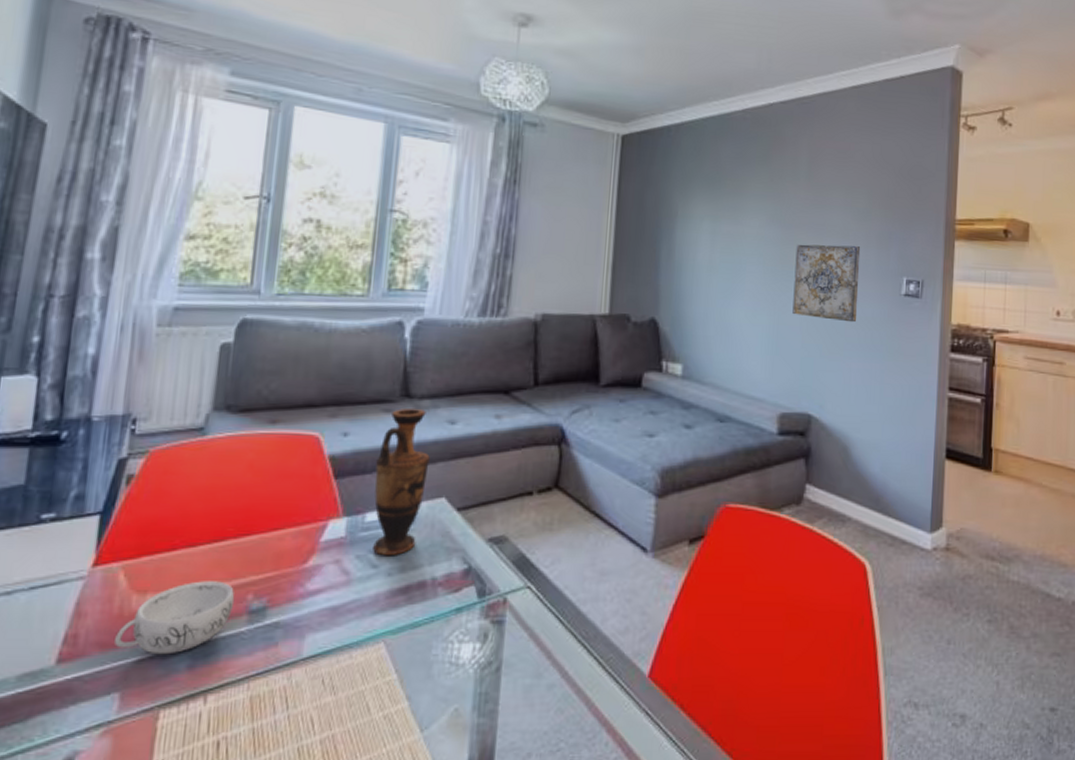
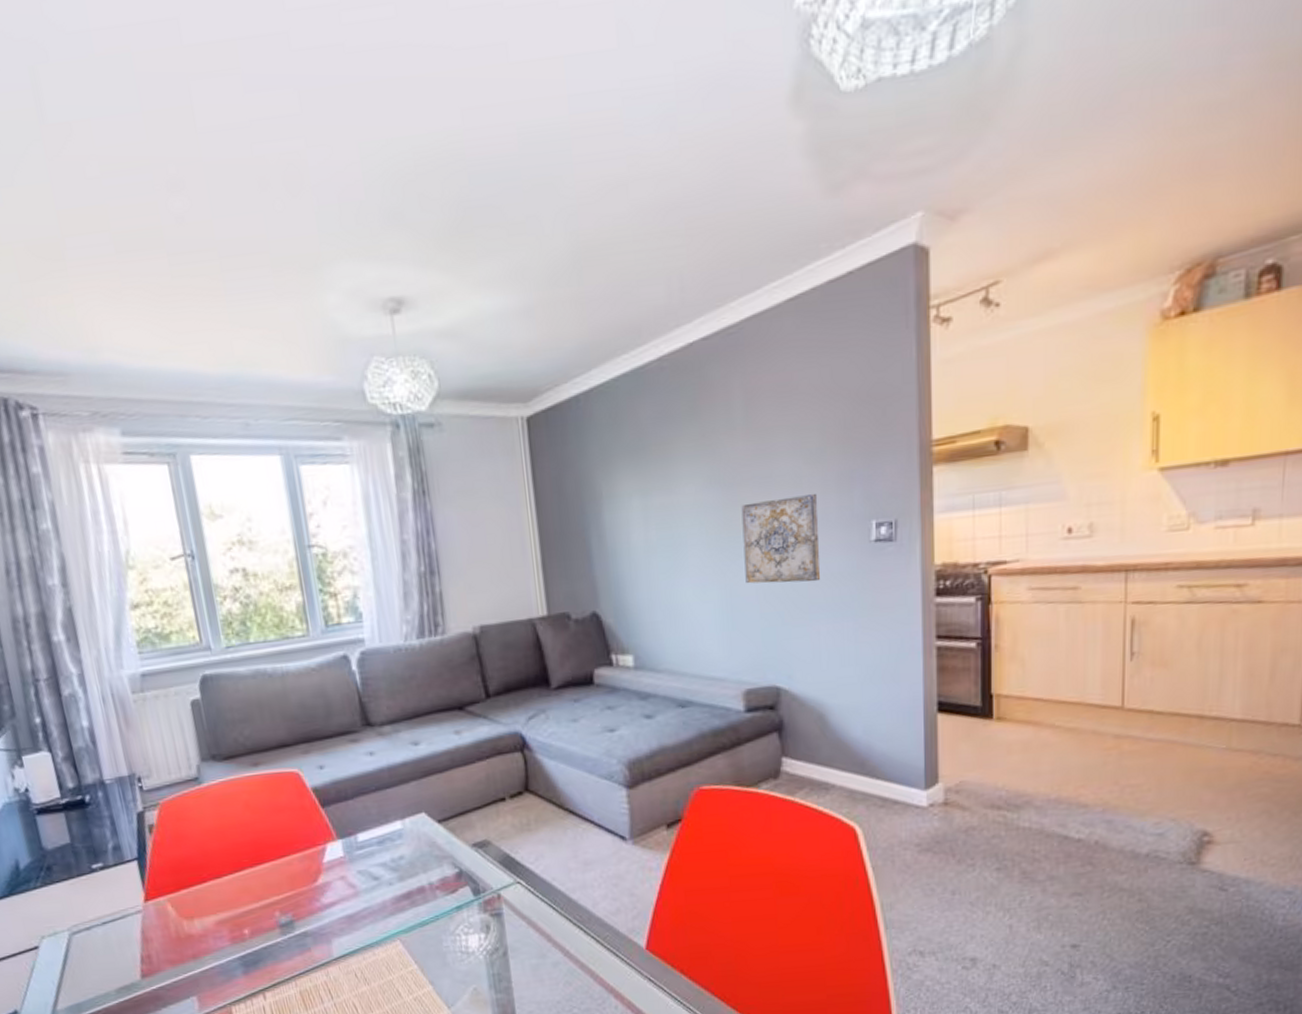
decorative bowl: present [113,581,235,655] -> none [179,903,266,966]
vase: present [373,408,430,556] -> none [354,735,408,869]

